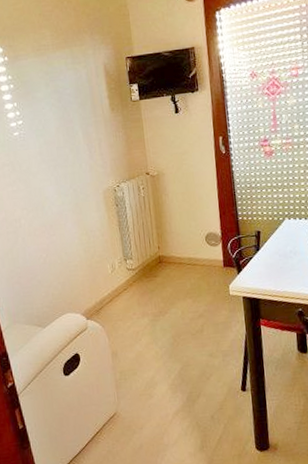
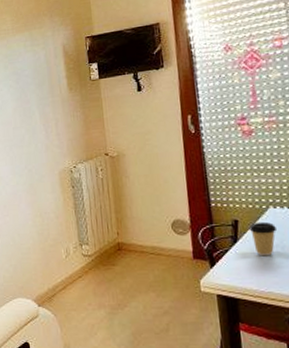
coffee cup: none [269,231,291,262] -> present [249,221,278,256]

